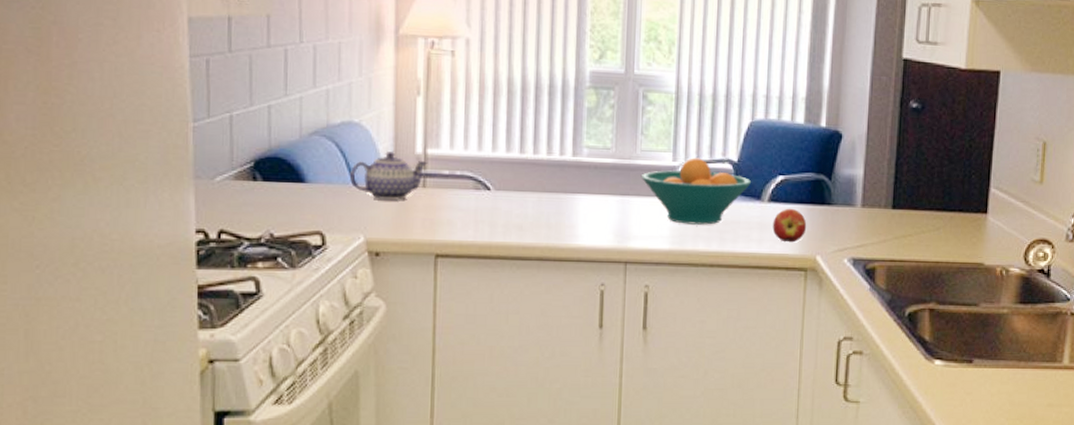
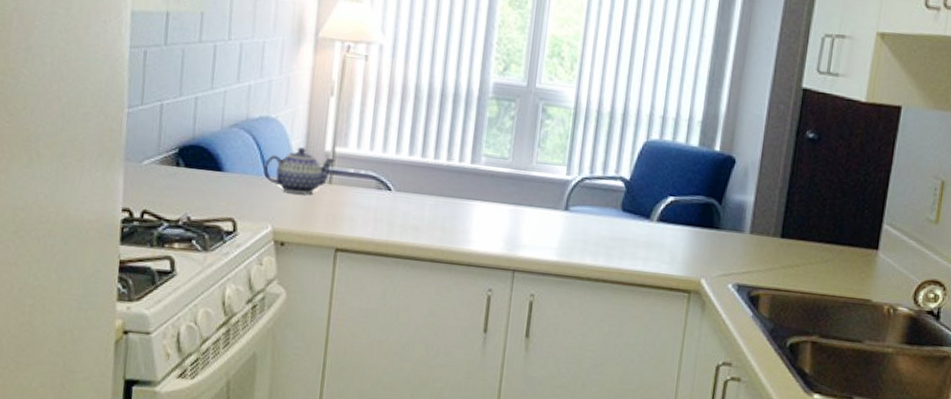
fruit bowl: present [641,157,752,225] -> none [534,173,642,240]
apple: present [772,208,807,243] -> none [659,229,694,264]

